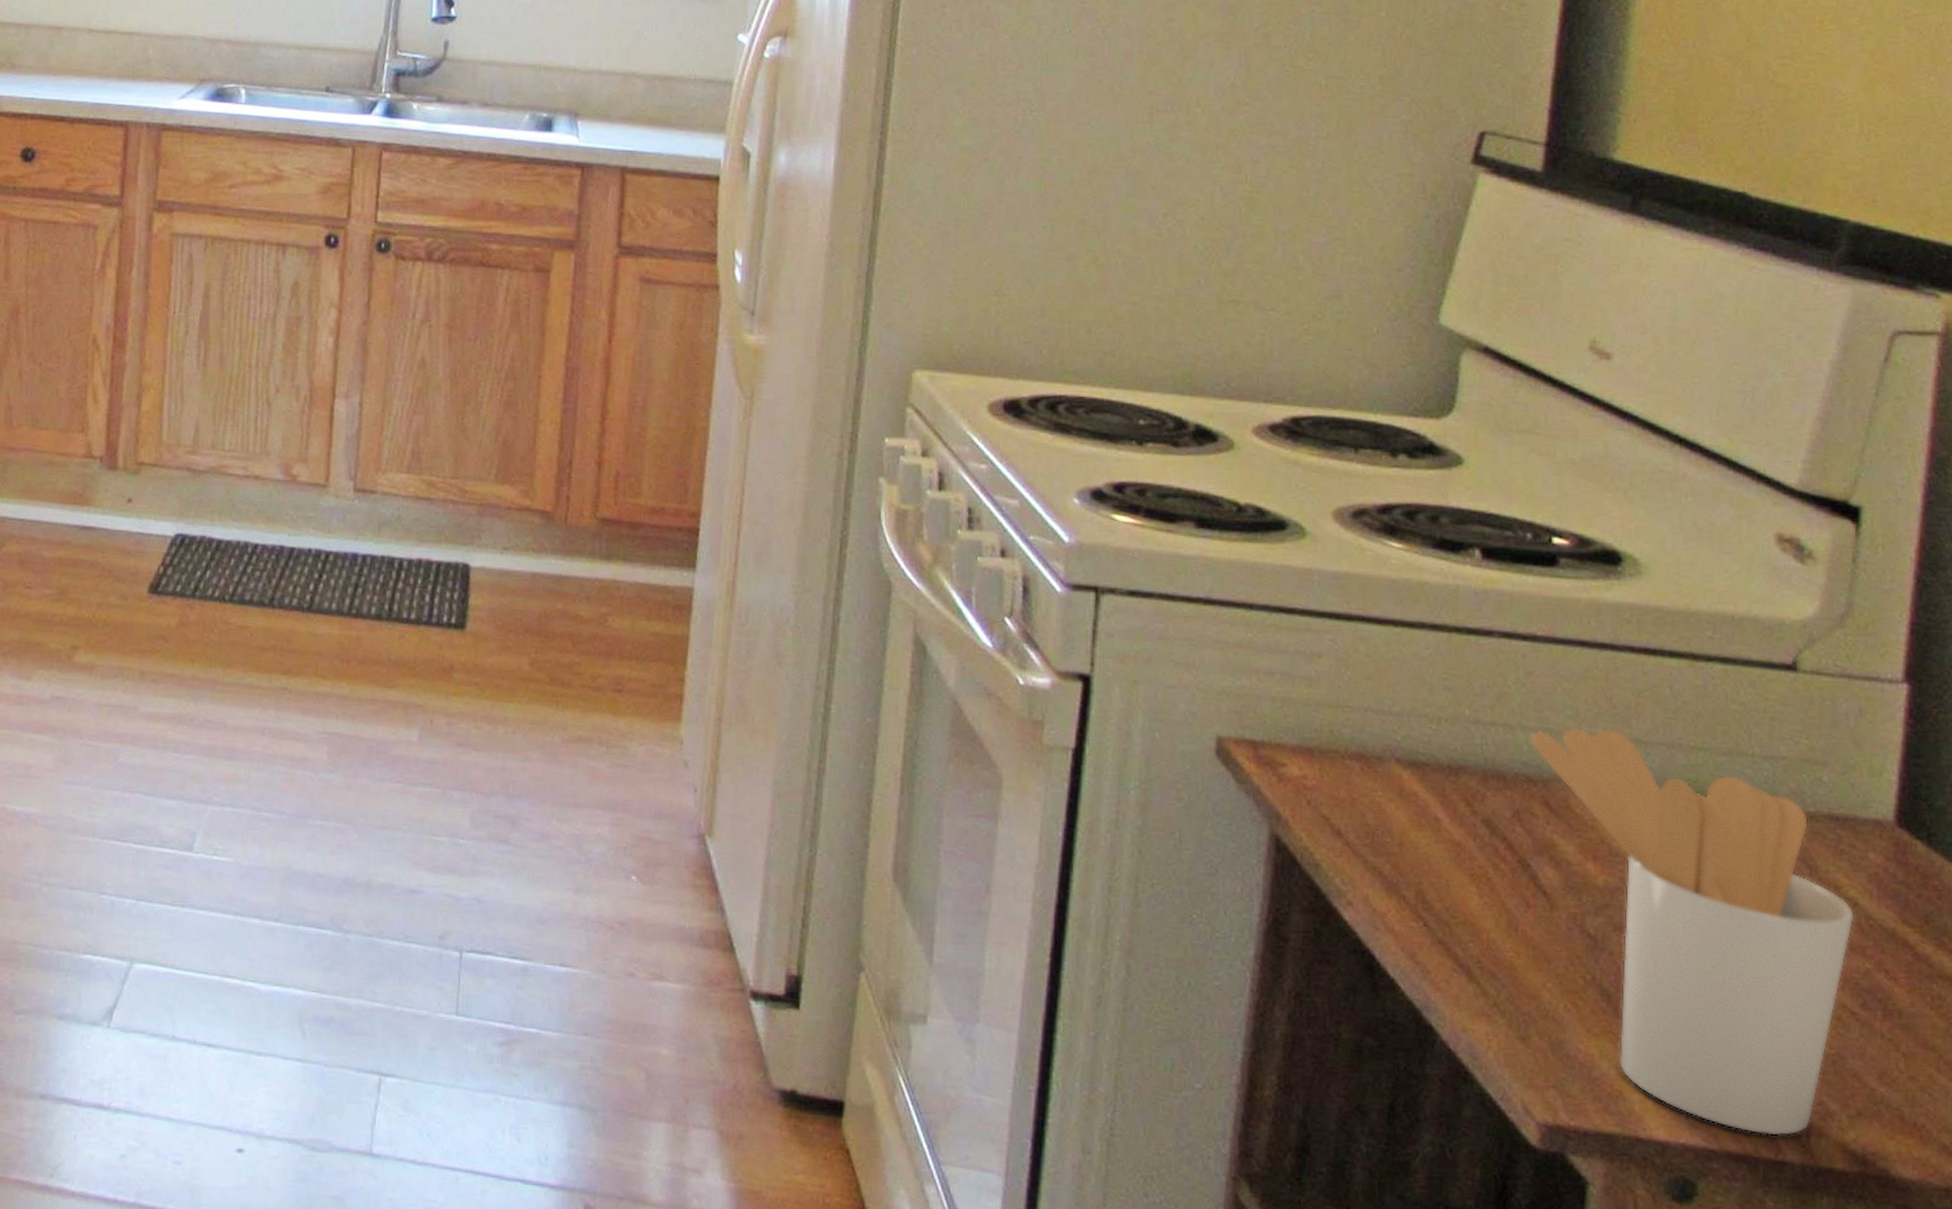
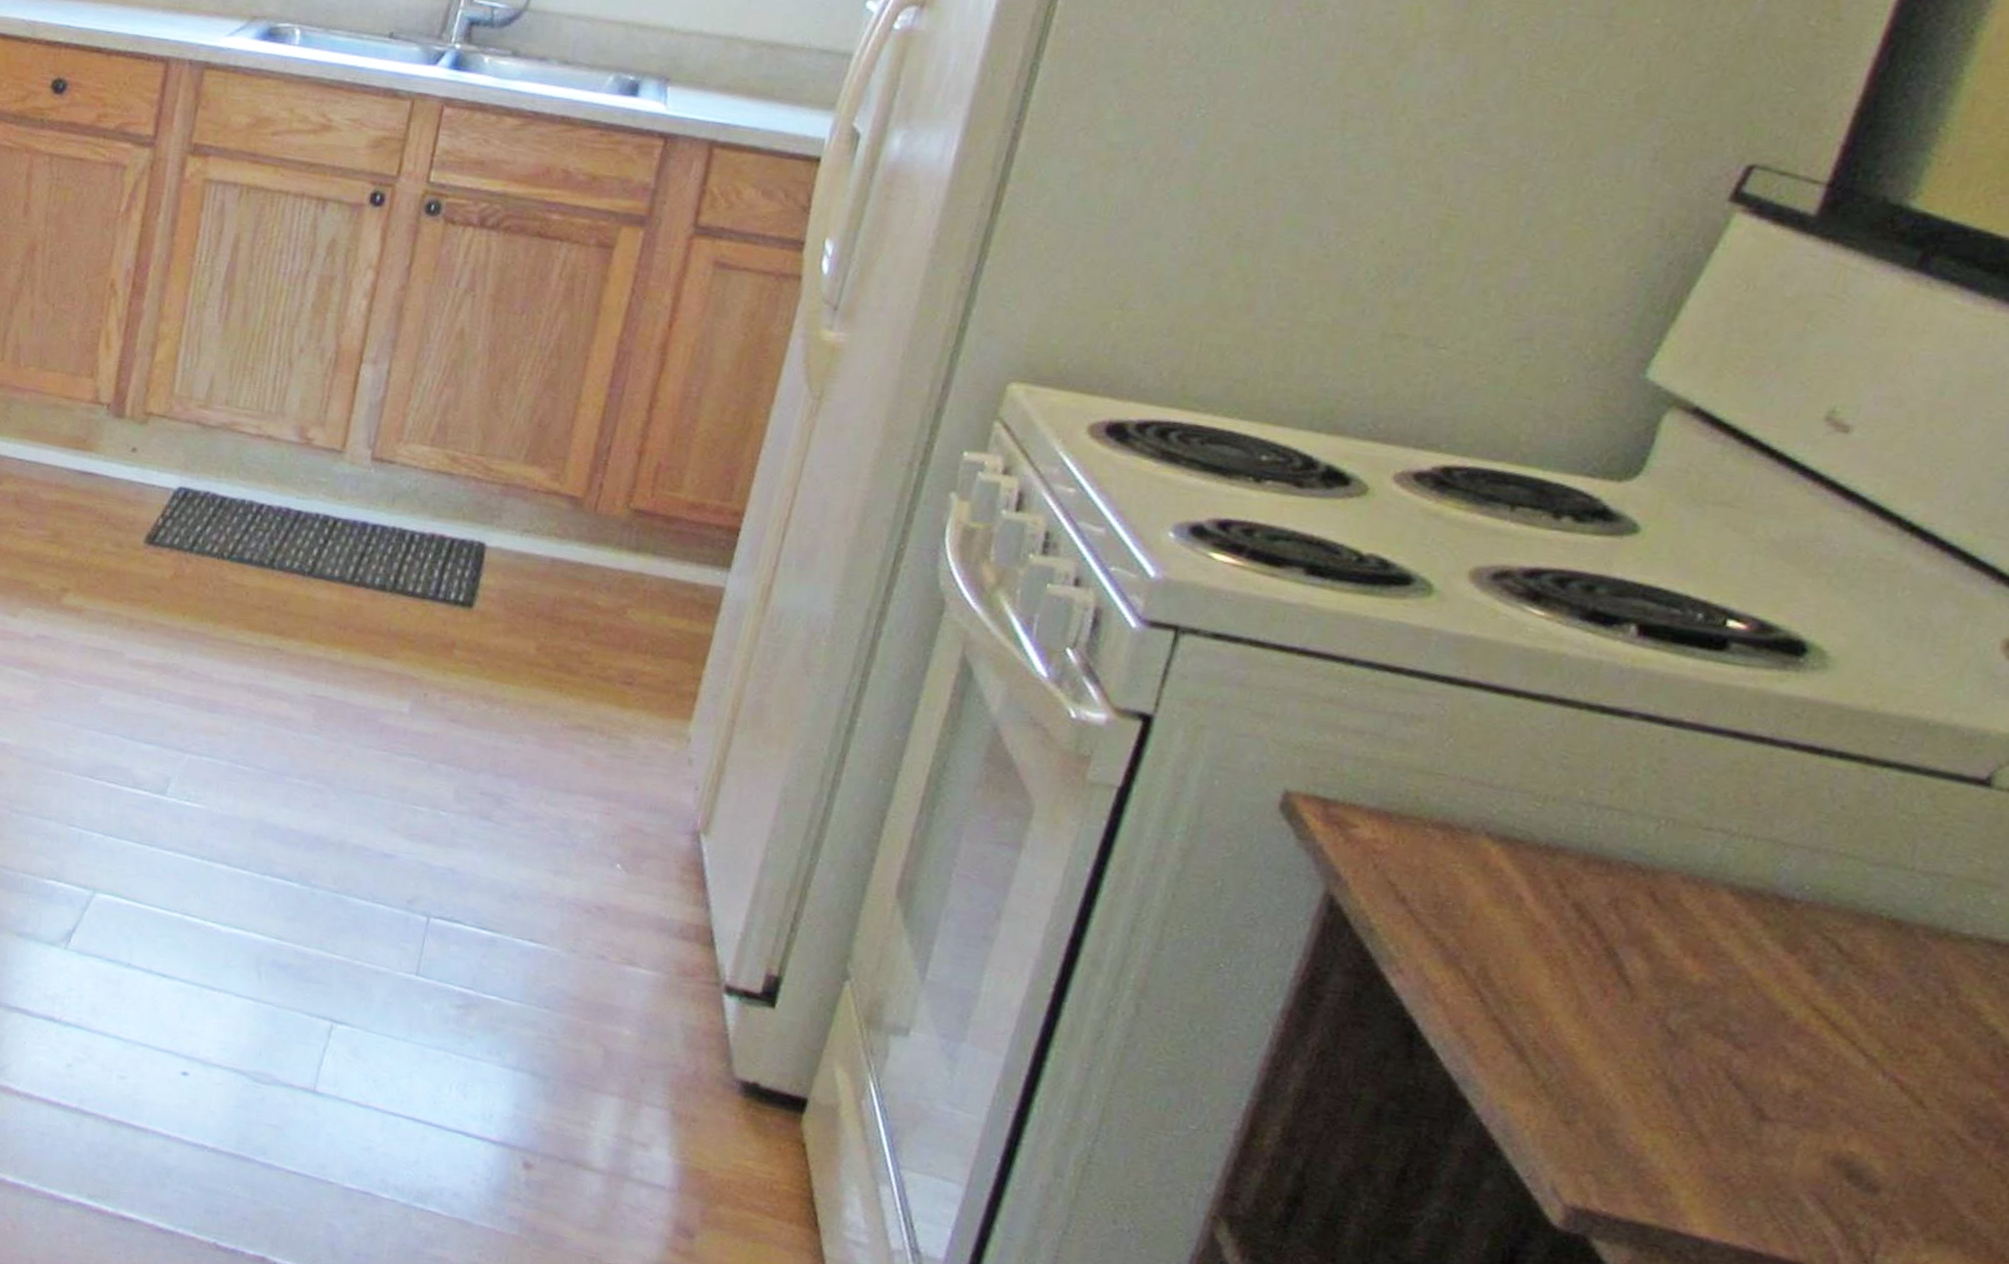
utensil holder: present [1531,726,1854,1137] -> none [1649,818,1991,1250]

